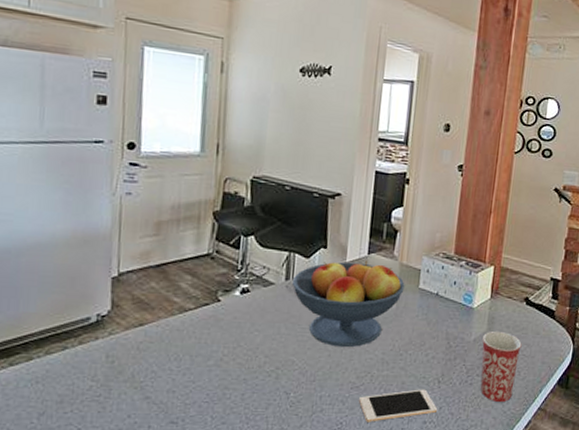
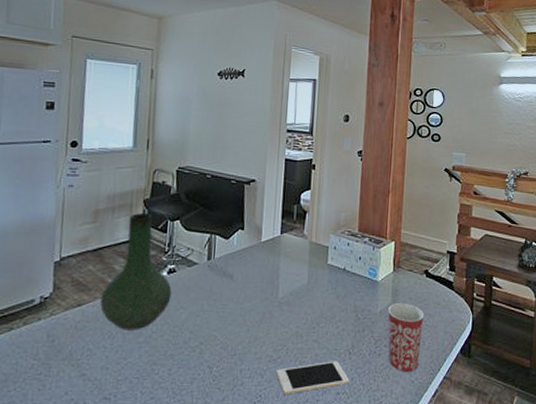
vase: none [165,226,245,353] -> present [100,213,172,330]
fruit bowl: present [291,260,405,348] -> none [213,240,315,322]

